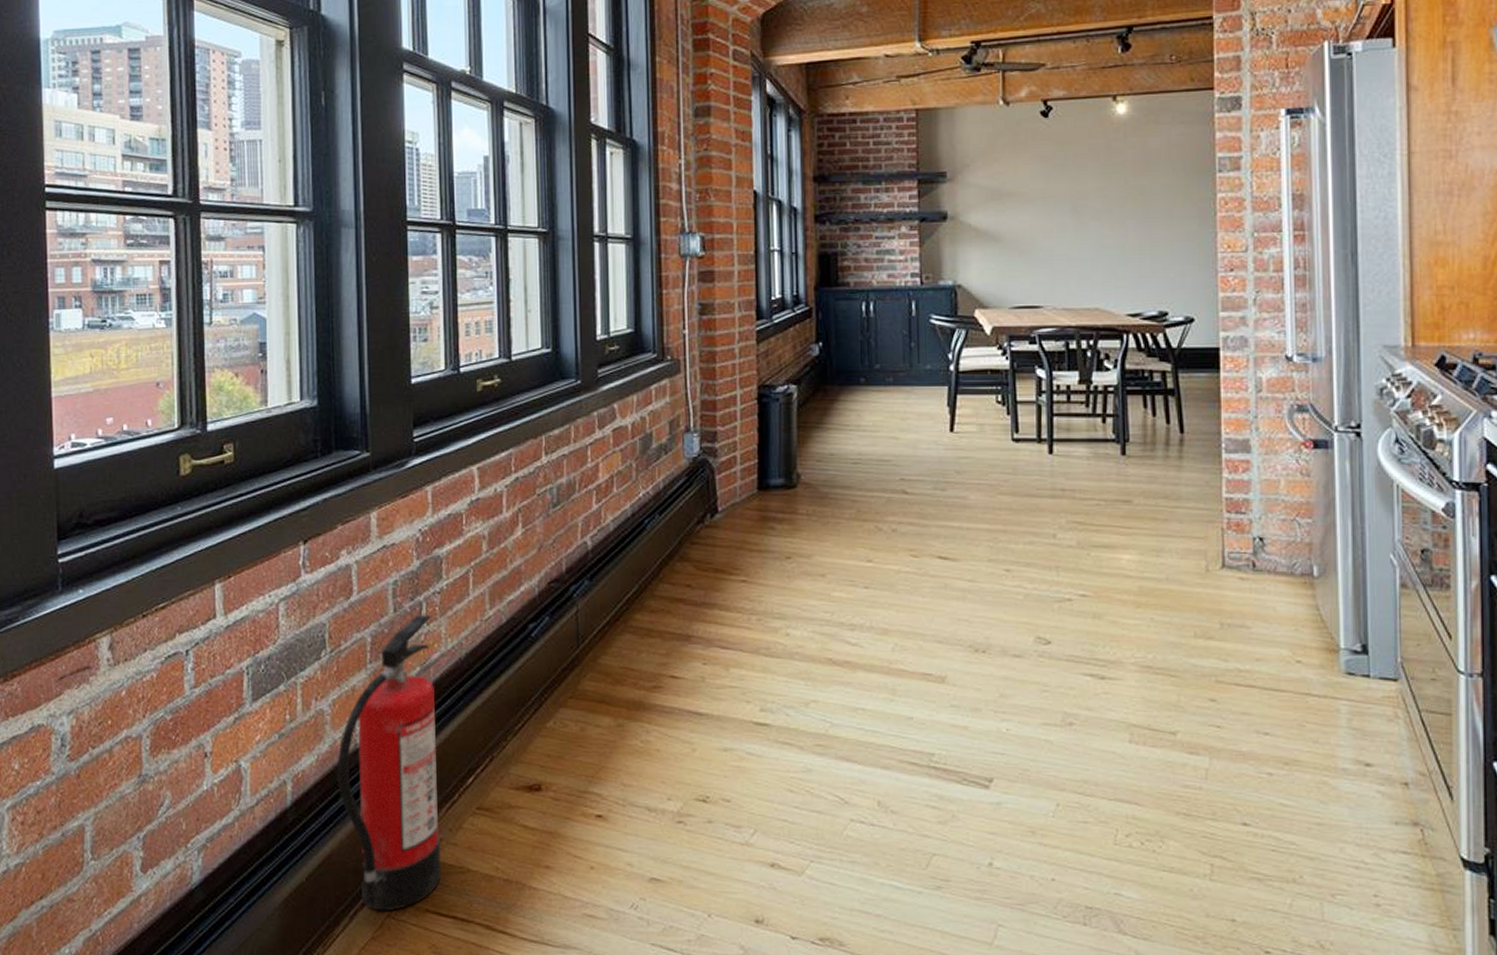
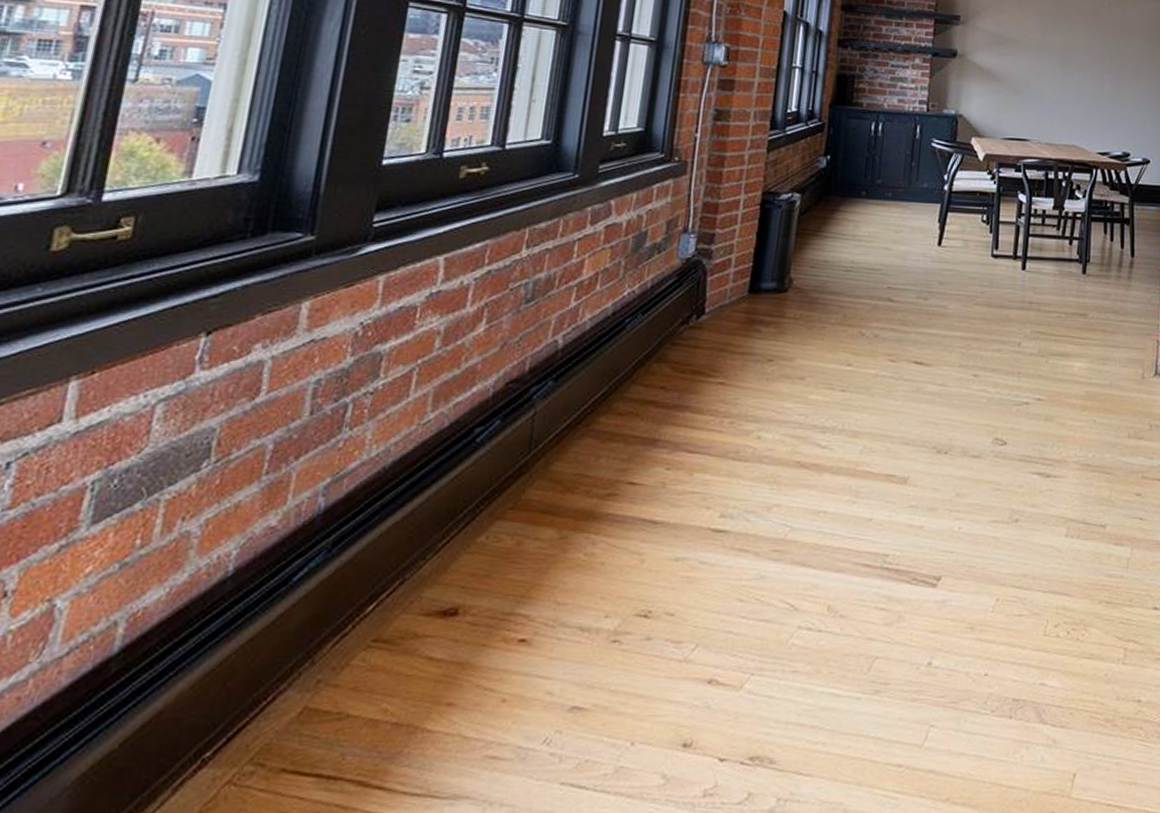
fire extinguisher: present [336,614,441,912] -> none [190,417,357,778]

